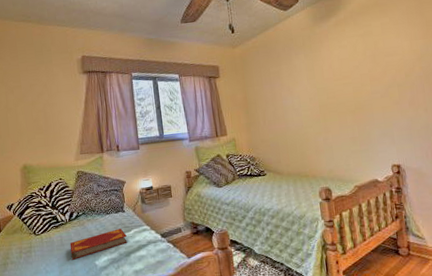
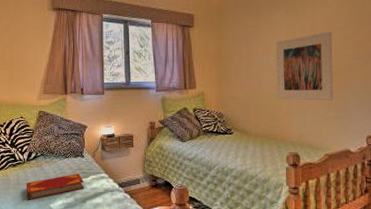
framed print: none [297,70,357,139] -> present [275,31,333,101]

